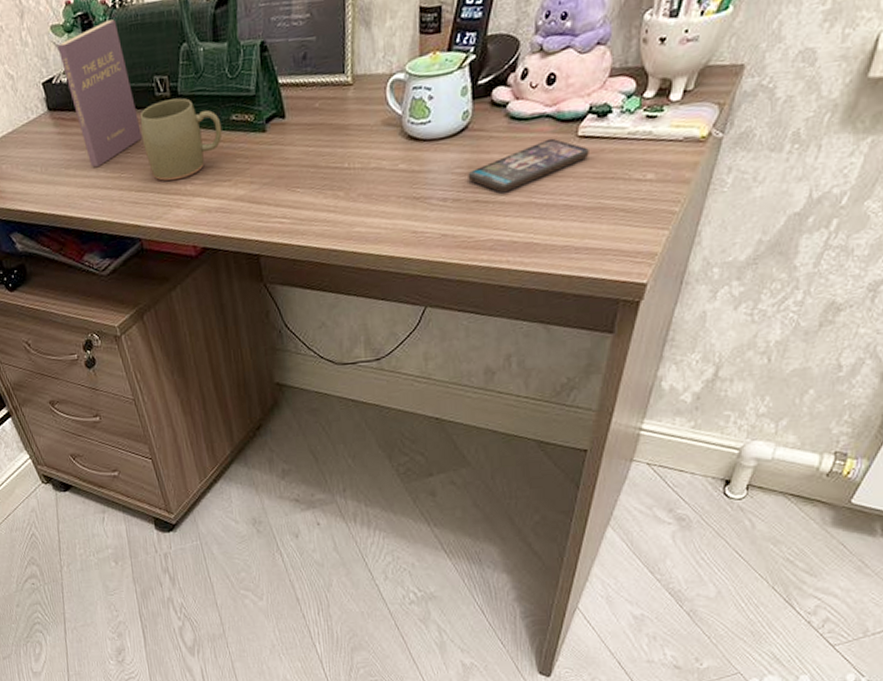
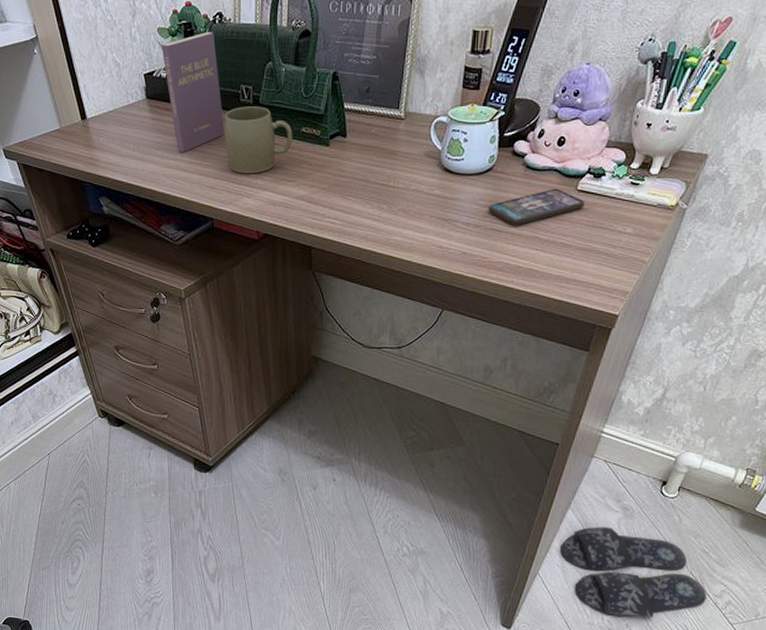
slippers: none [603,543,796,651] -> present [560,526,707,618]

